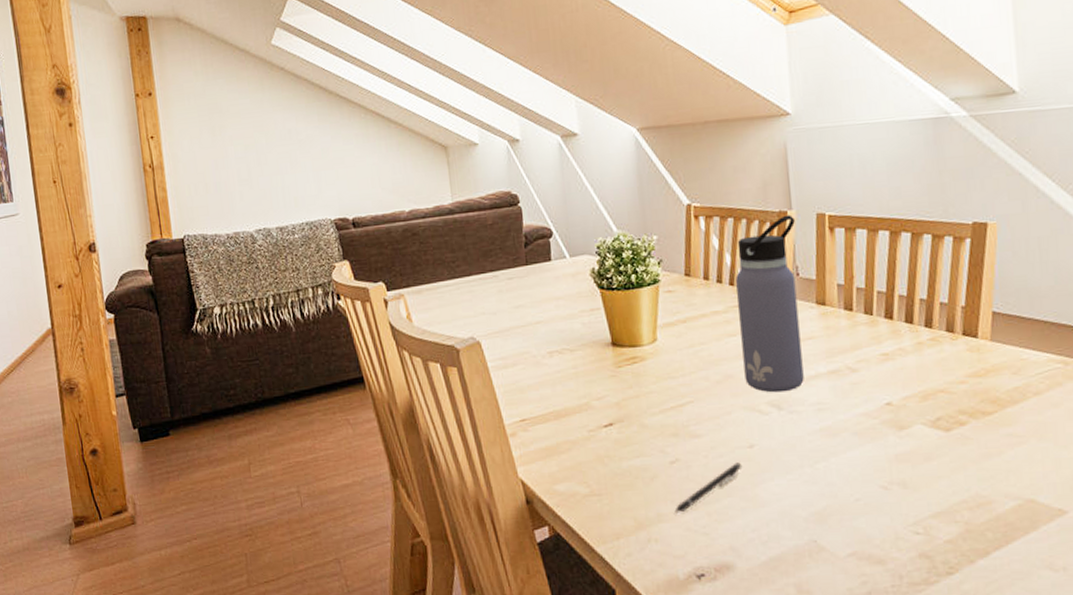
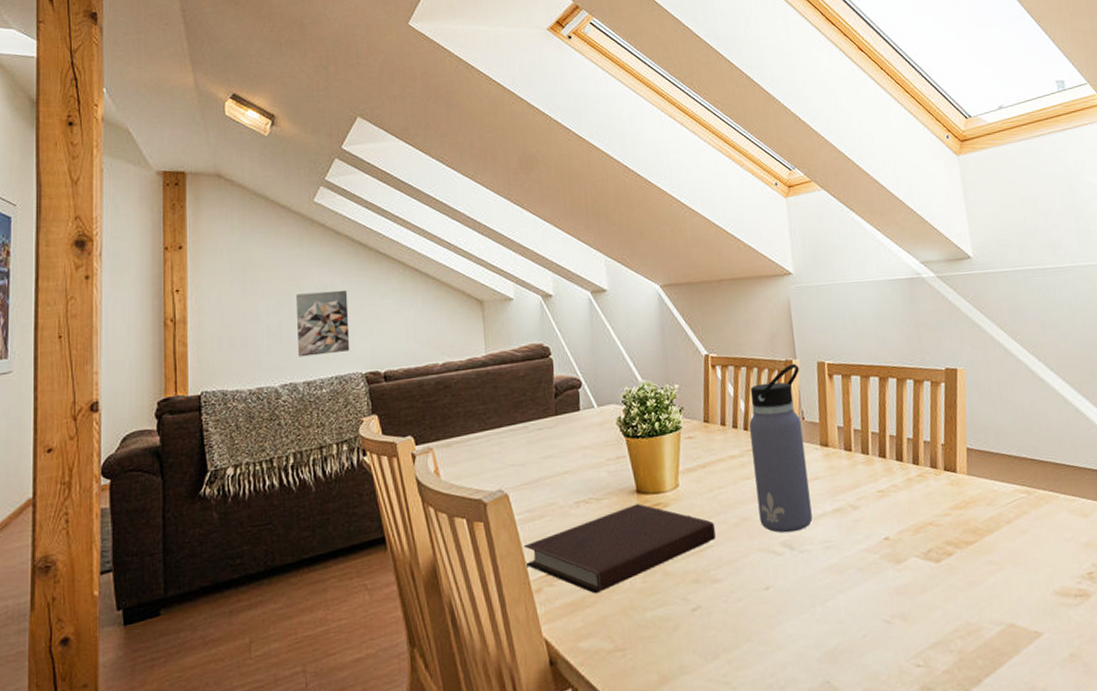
wall art: none [262,135,318,203] -> present [296,289,350,357]
notebook: none [498,356,696,441] -> present [524,504,716,594]
pen: present [674,462,743,513] -> none [696,605,760,664]

